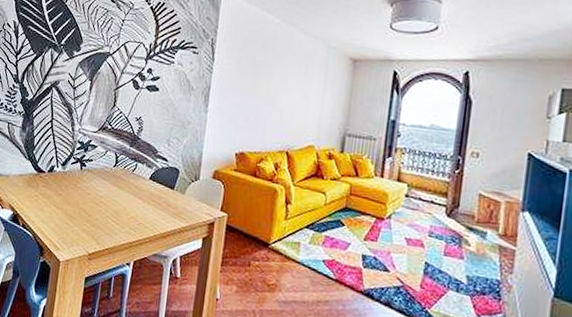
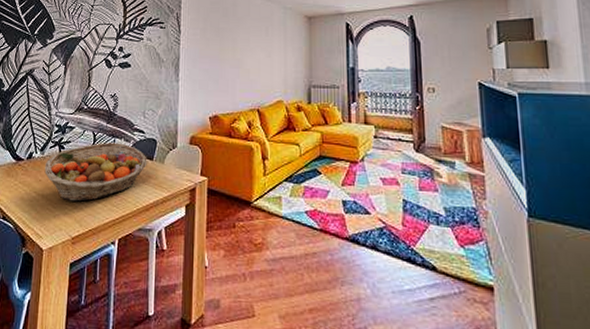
fruit basket: none [65,165,168,221] -> present [44,142,147,202]

